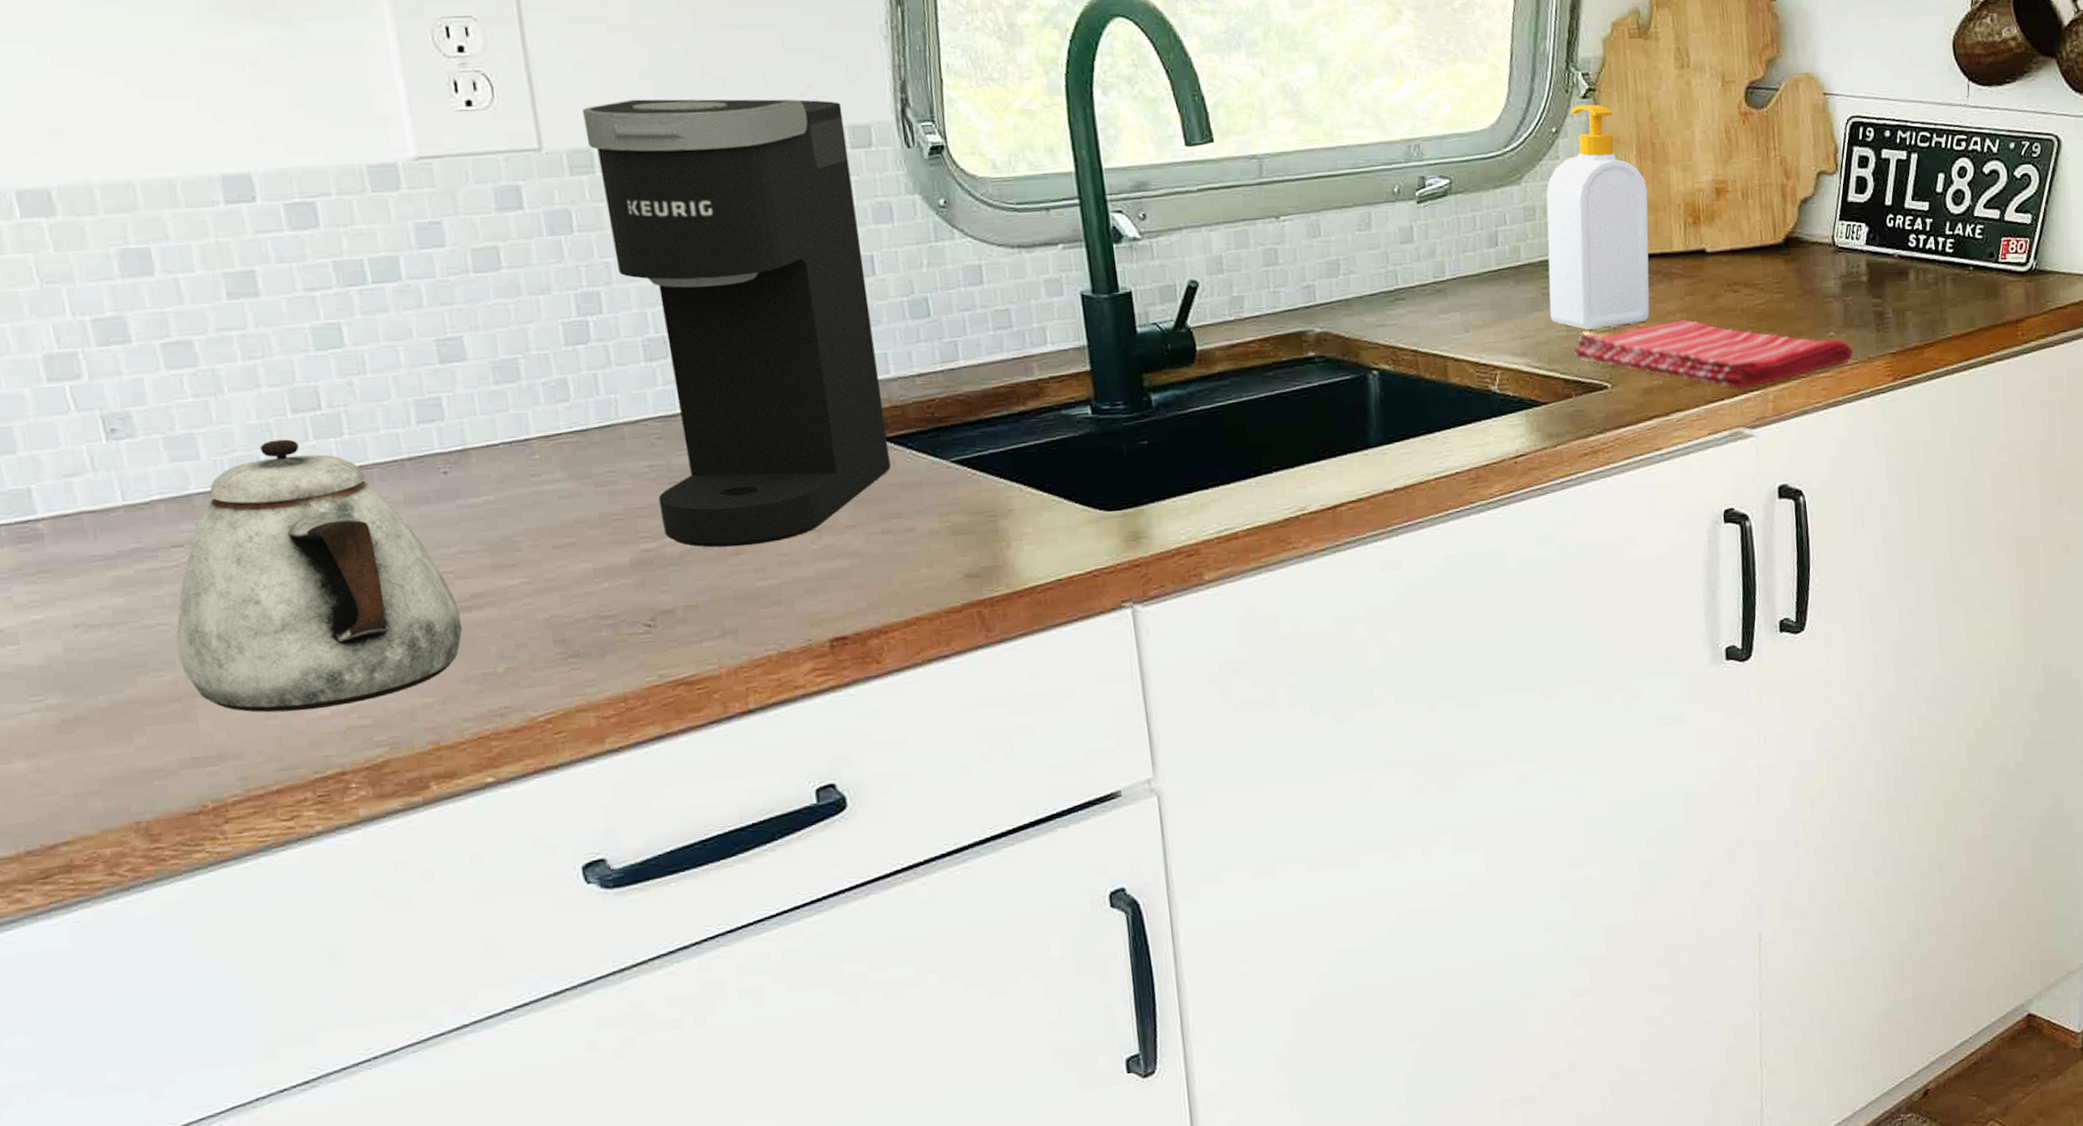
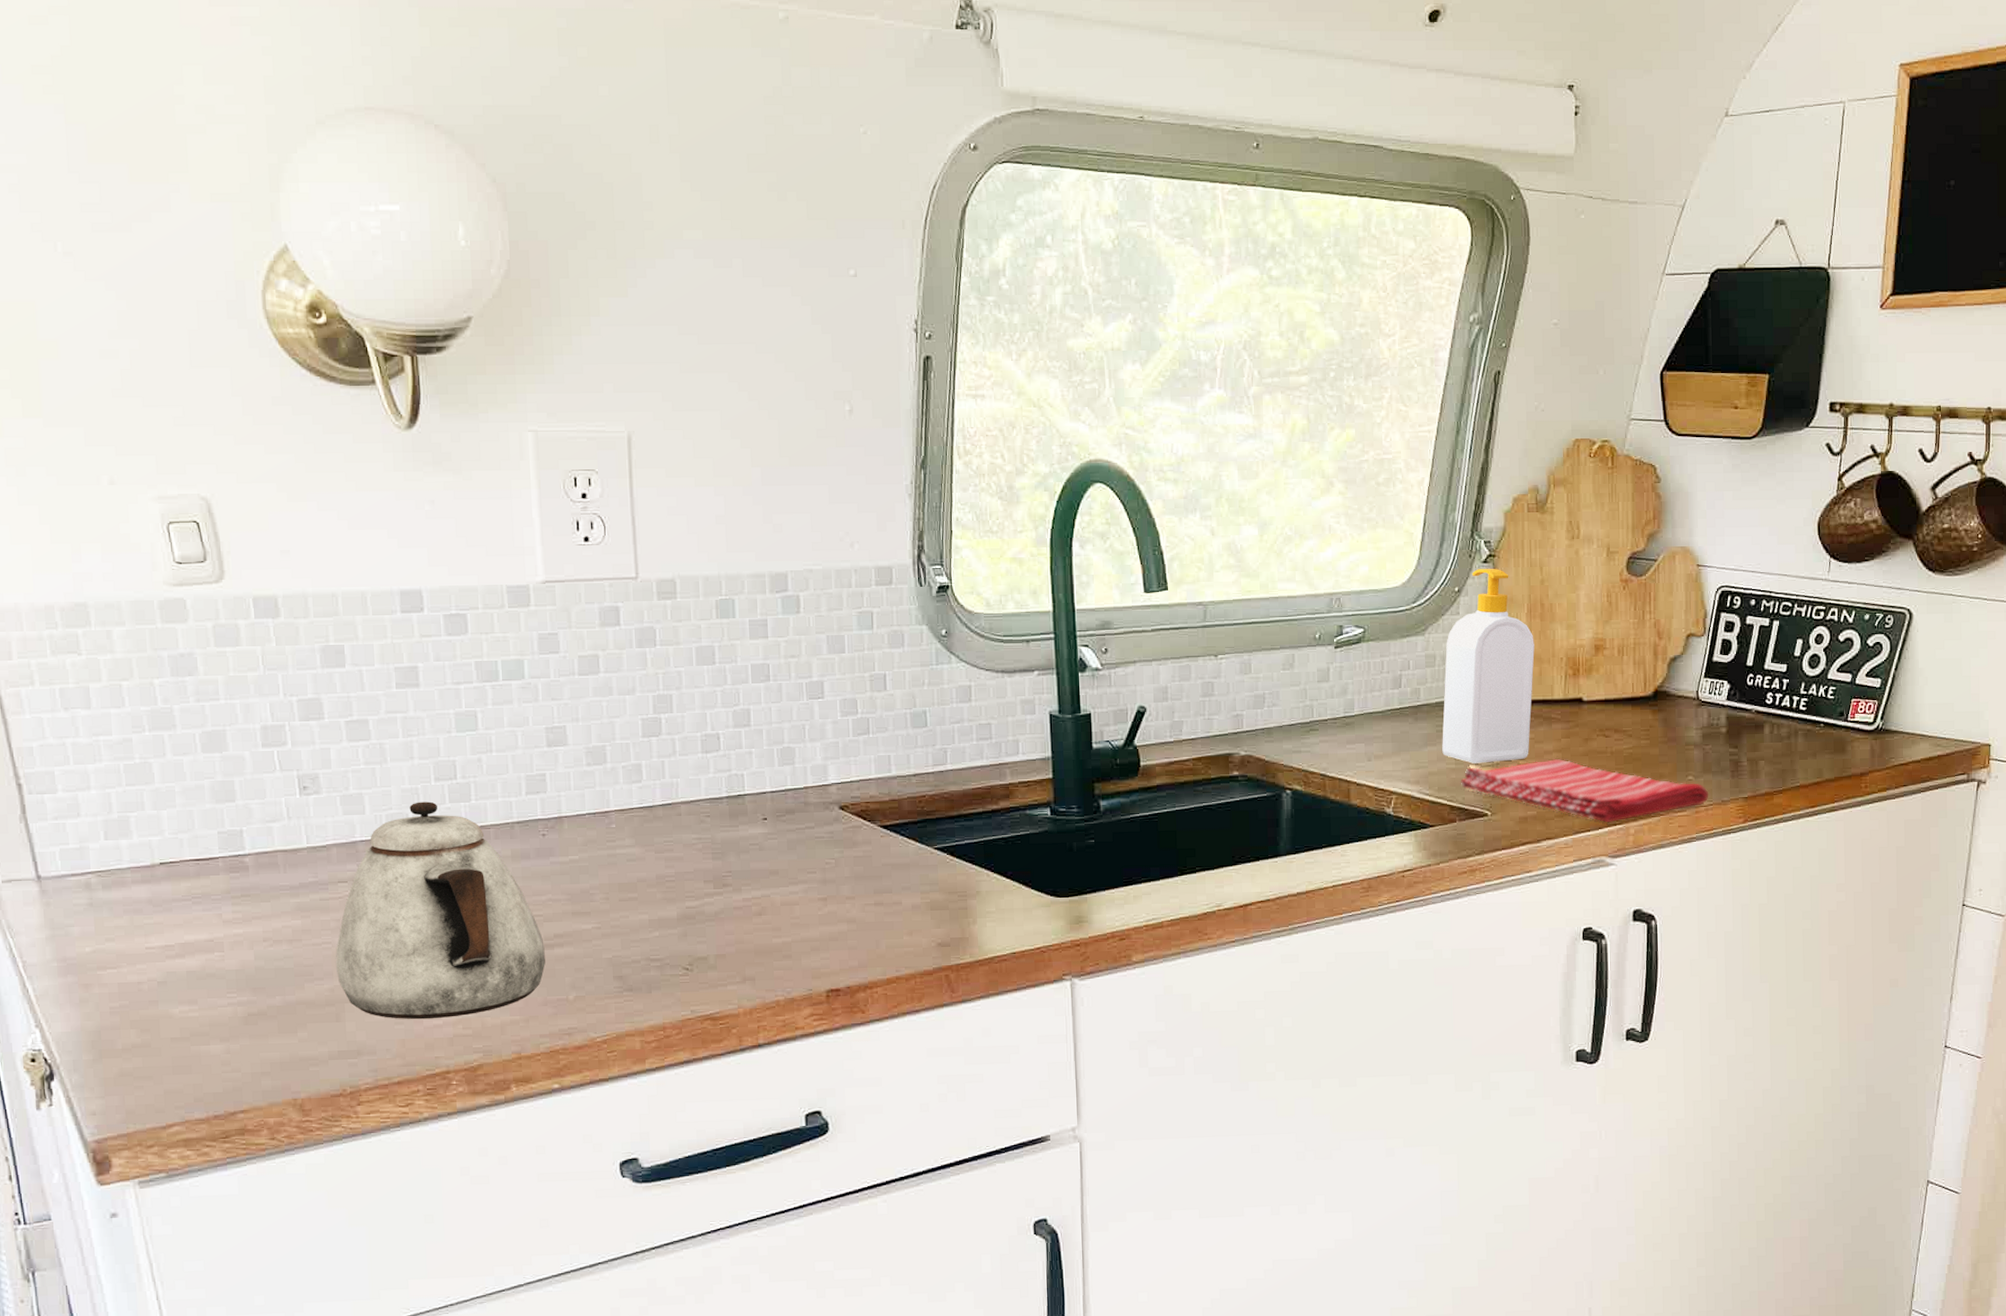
coffee maker: present [582,99,891,548] -> none [671,540,886,909]

